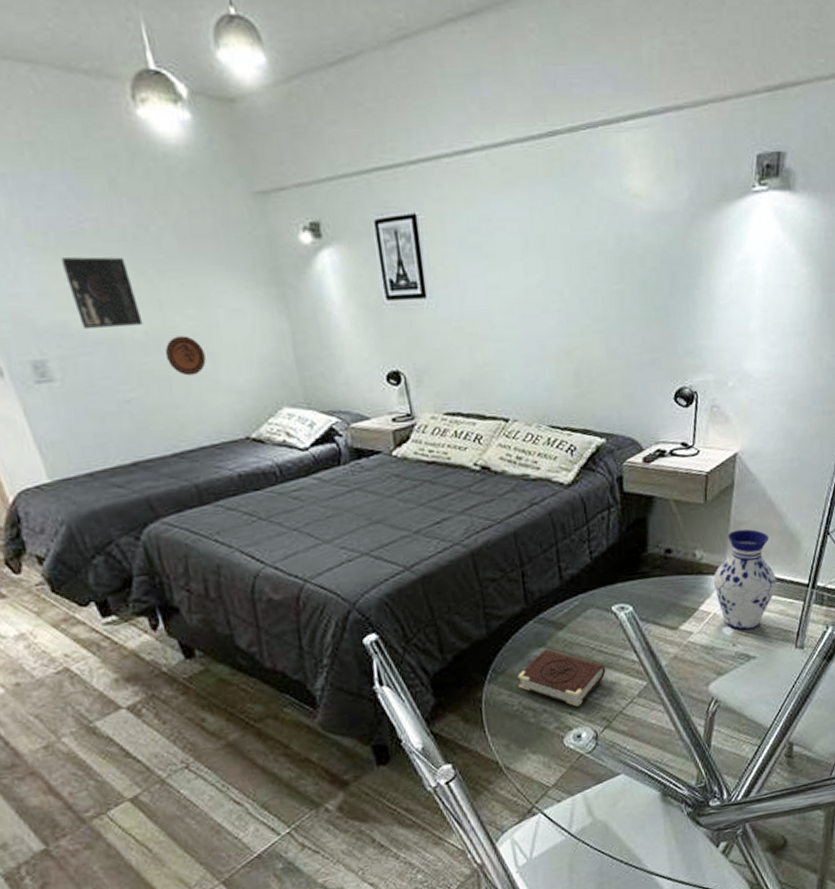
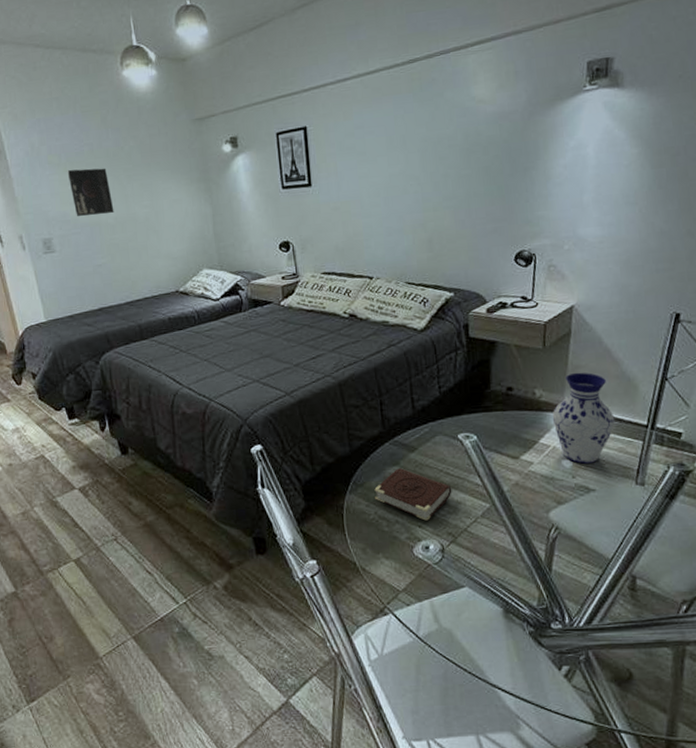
decorative plate: present [165,335,206,376] -> none [127,219,153,247]

